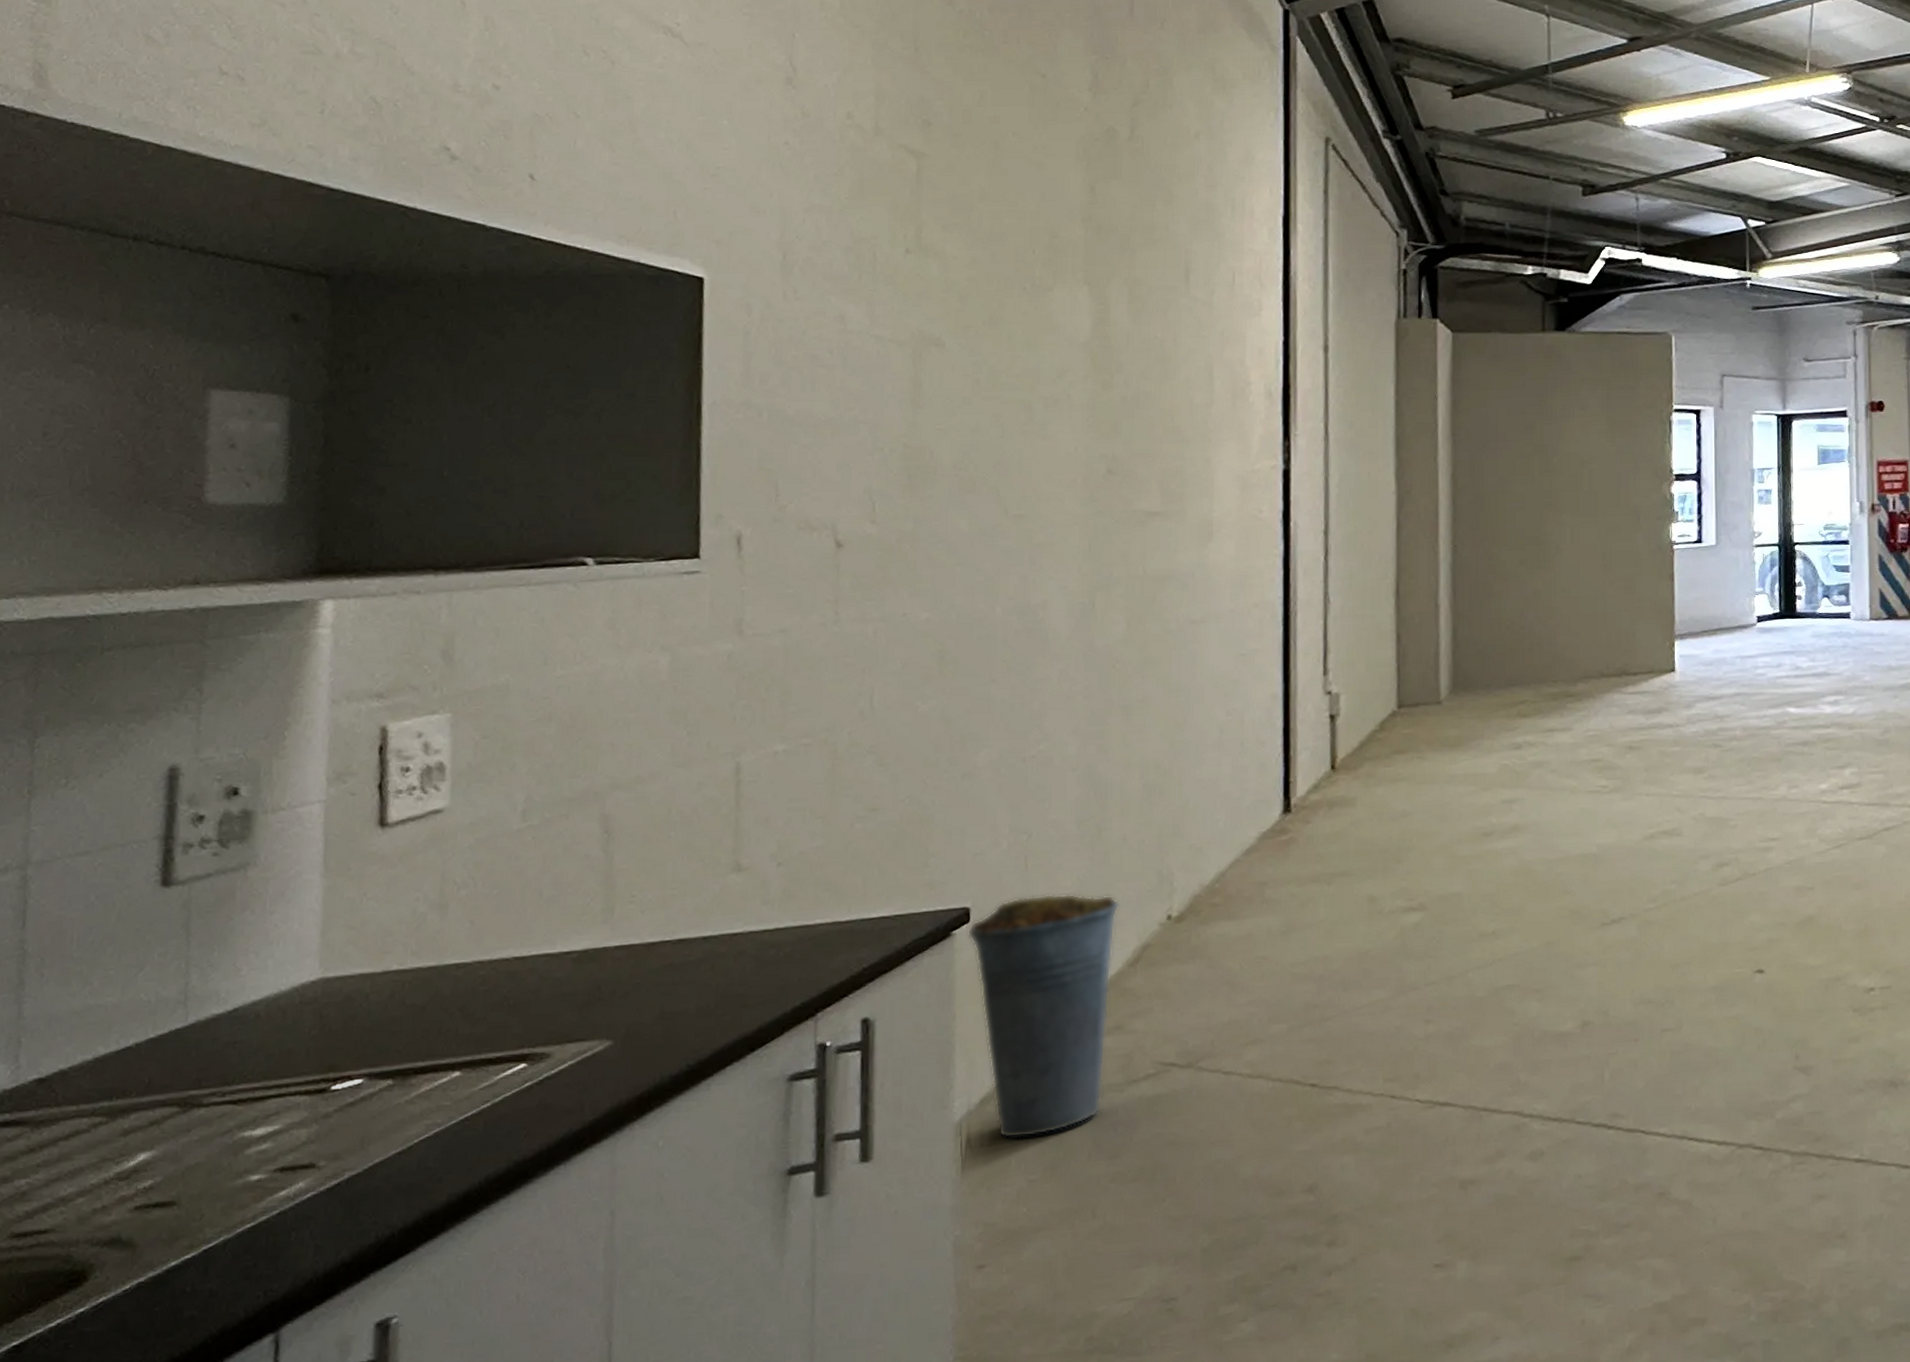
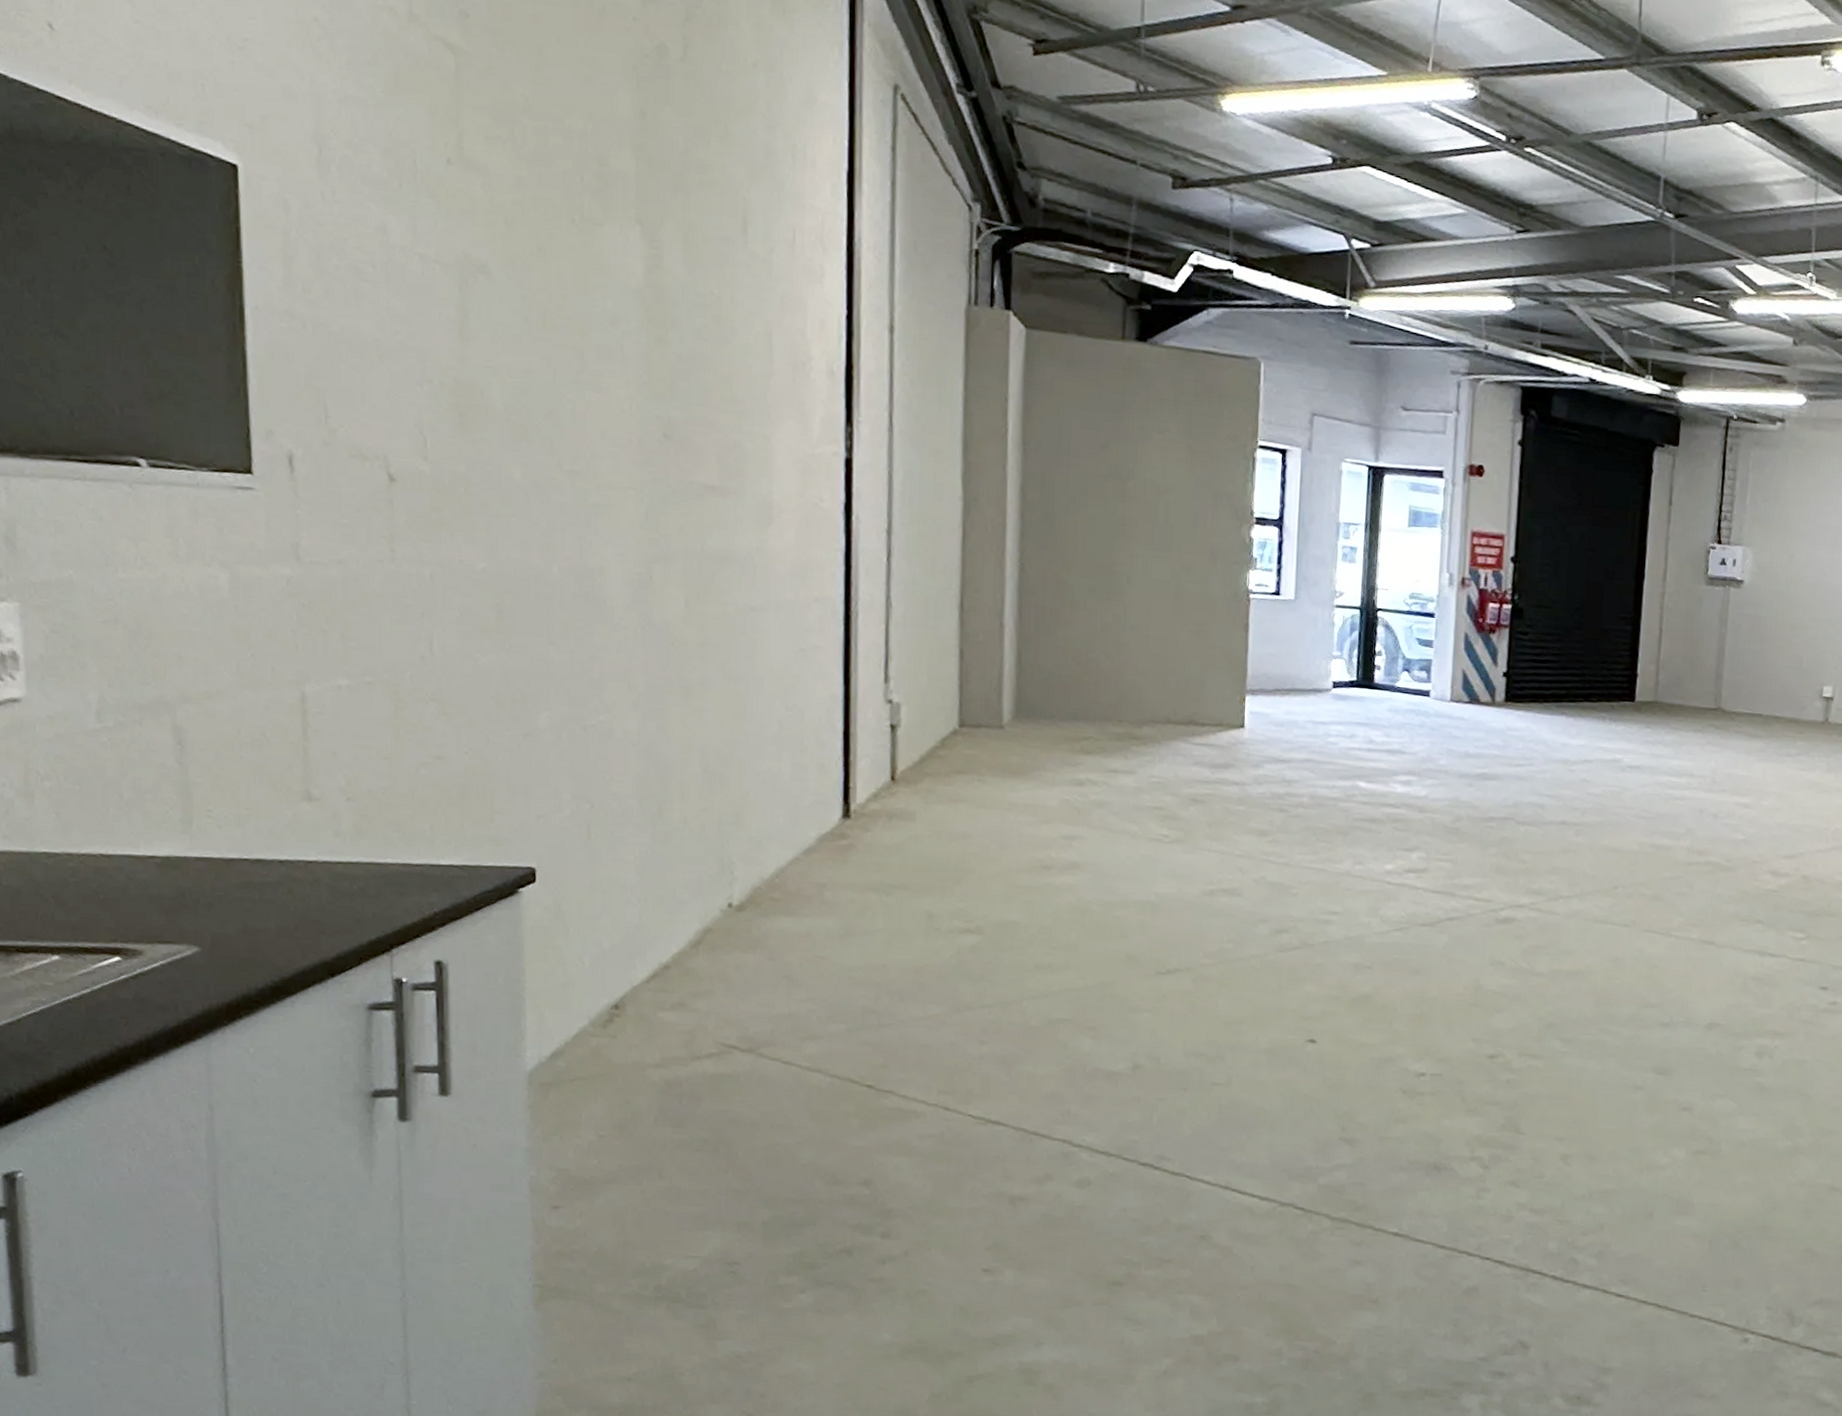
bucket: present [966,893,1120,1139] -> none [533,865,682,1096]

